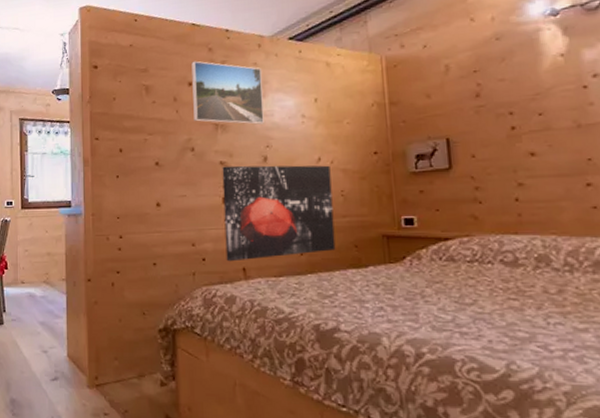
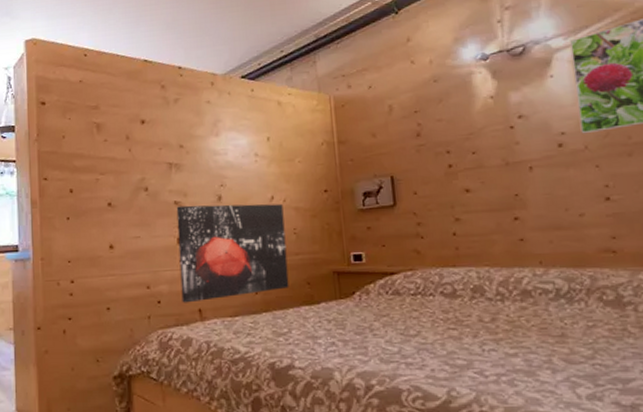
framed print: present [191,60,264,125] -> none [144,98,218,164]

